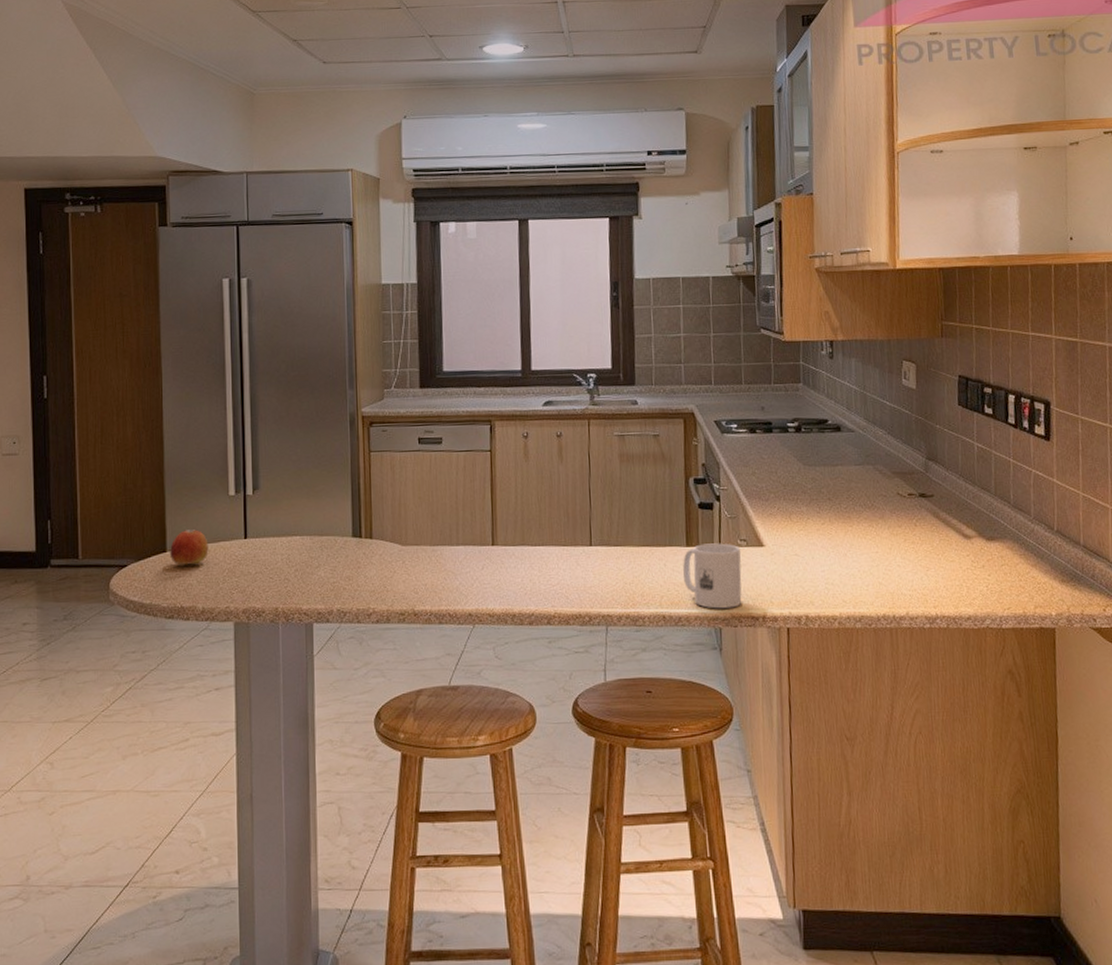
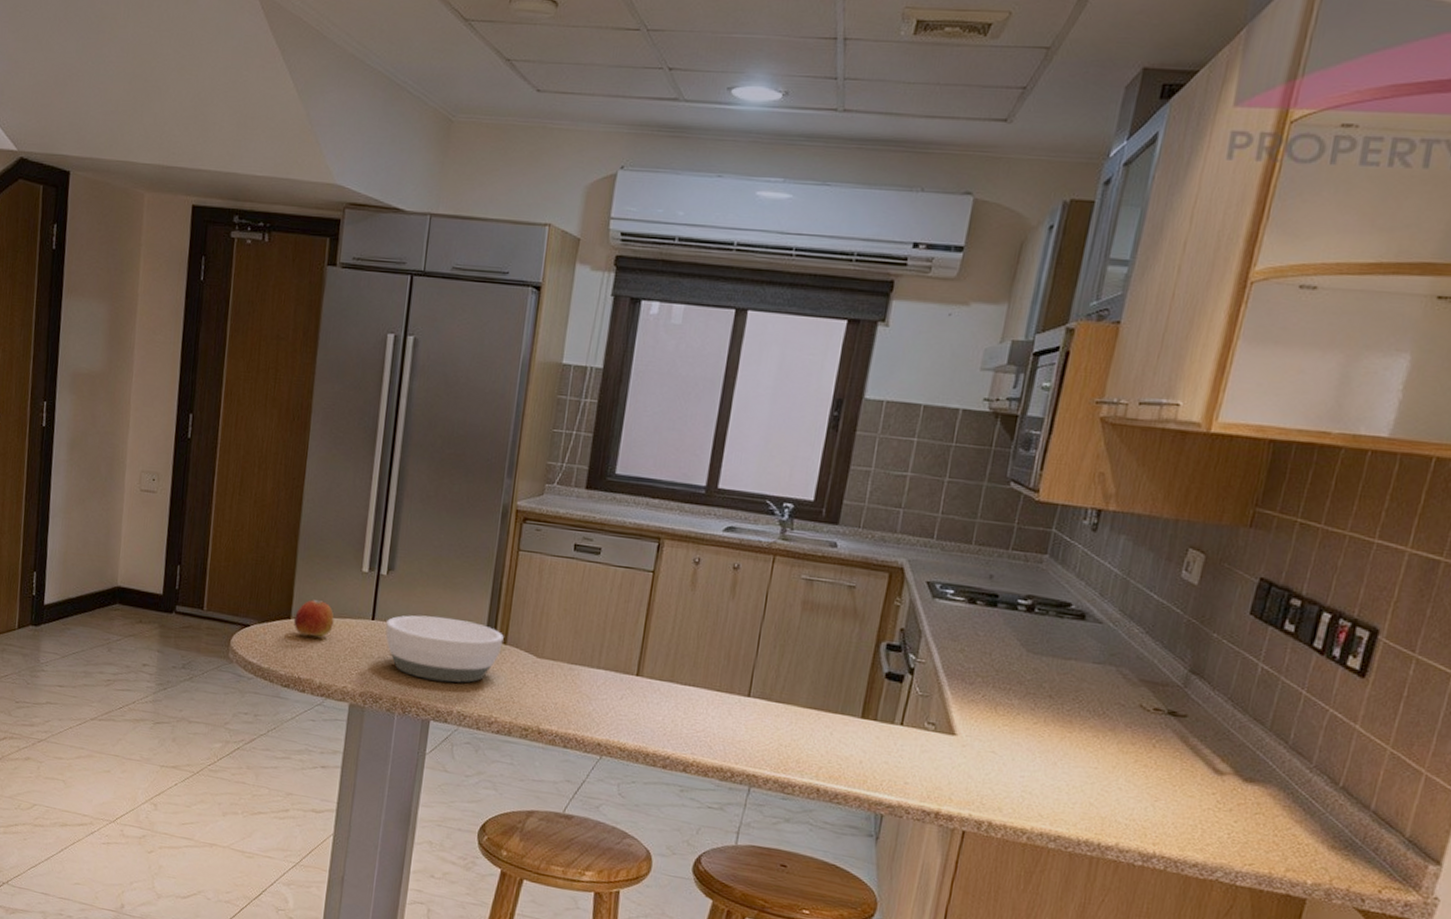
bowl: none [259,524,369,585] -> present [385,615,504,683]
mug: present [682,543,742,609] -> none [850,718,926,796]

